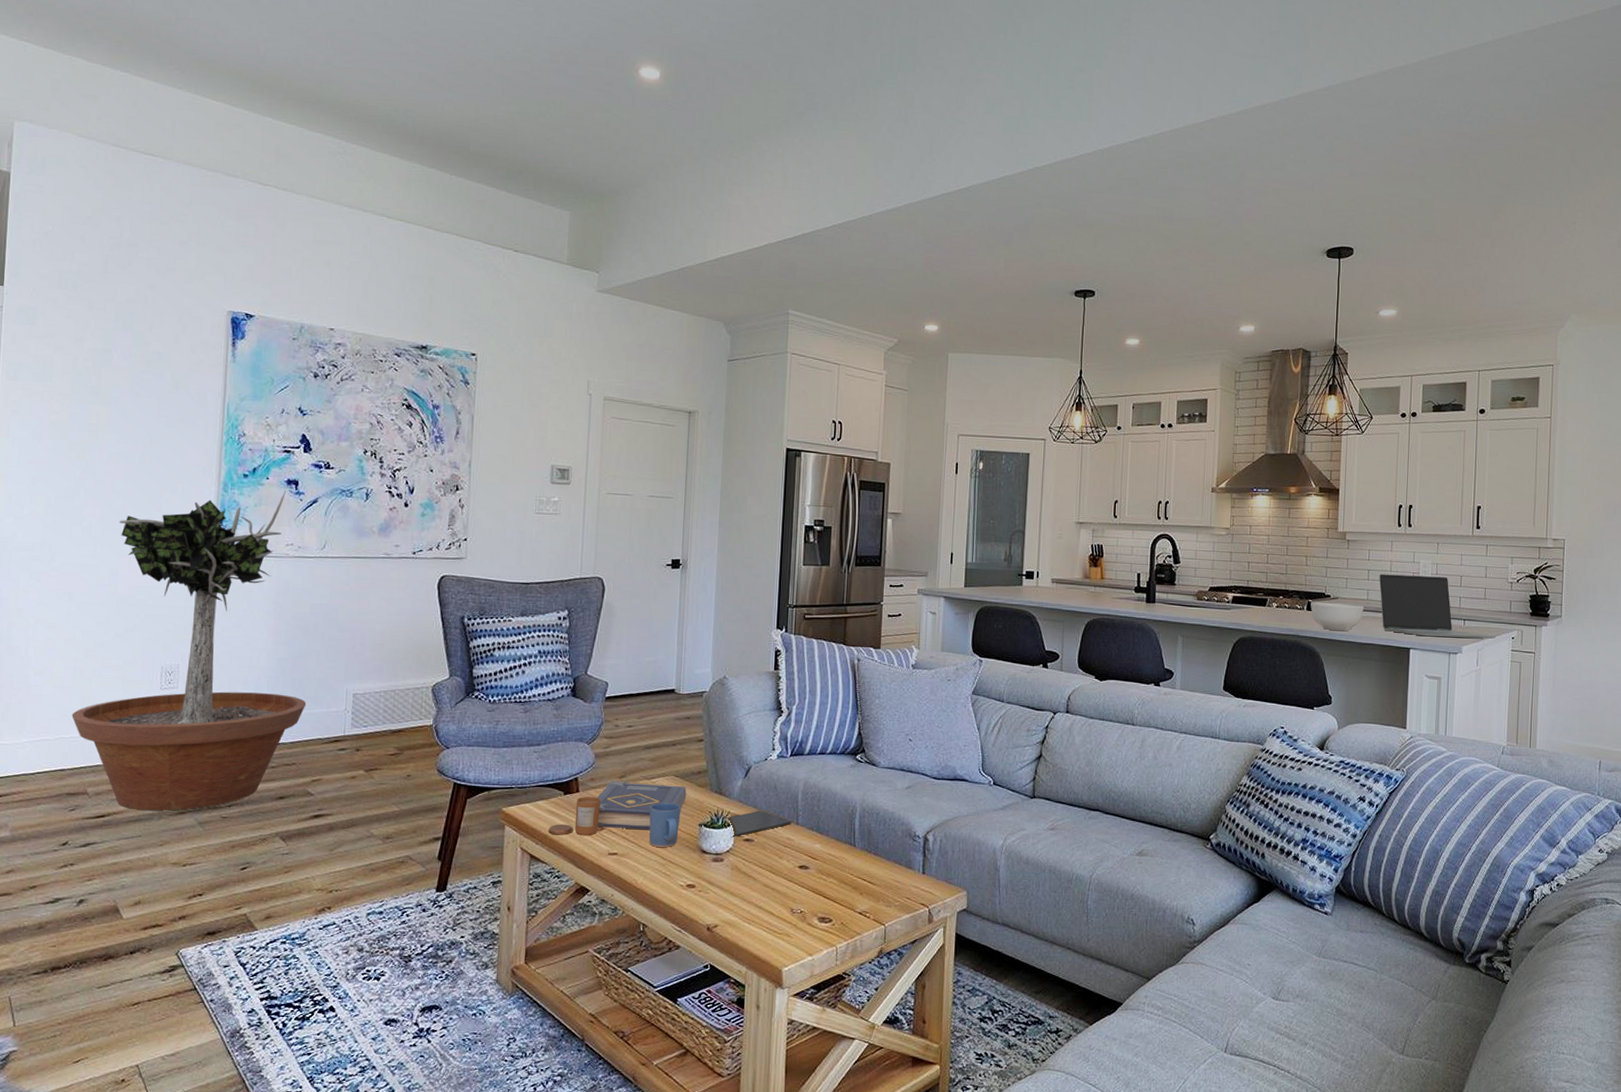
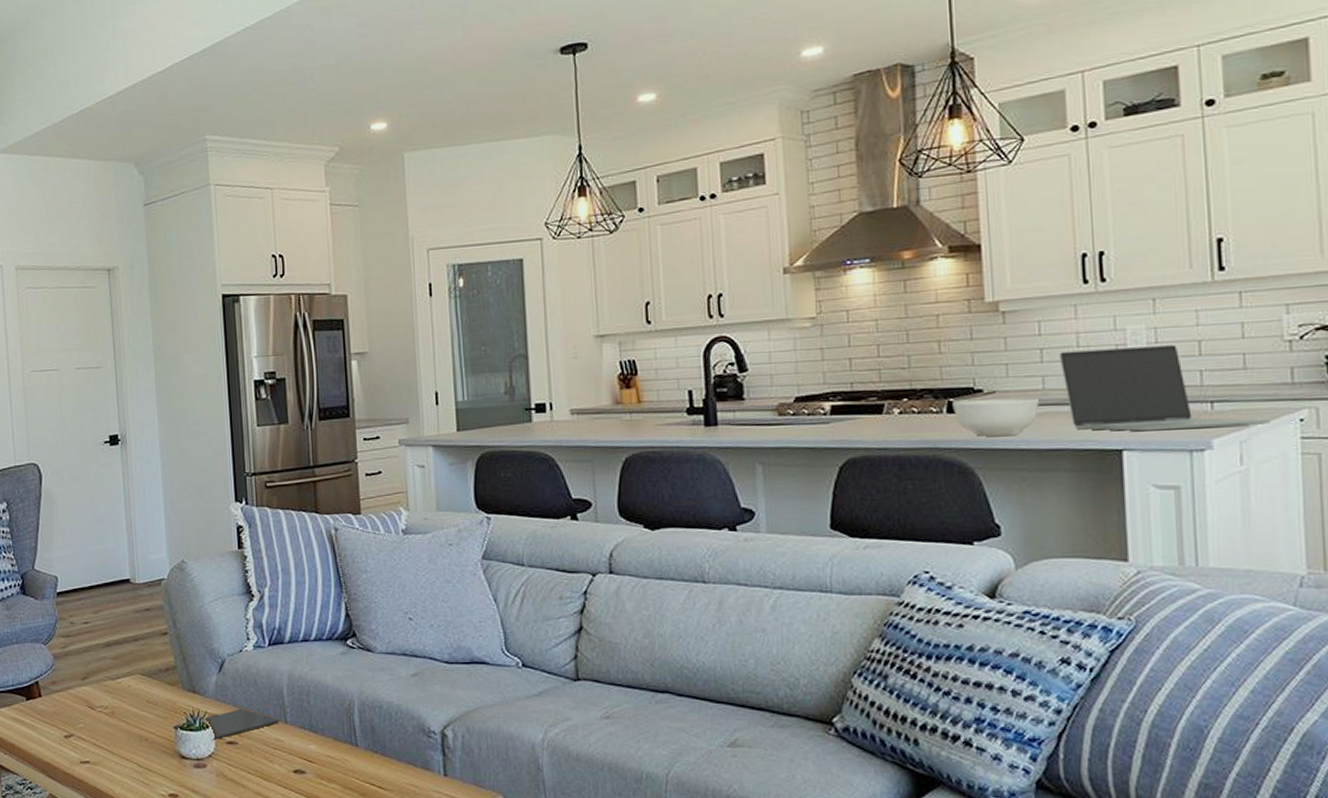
candle: present [548,797,601,836] -> none [15,702,66,744]
book: present [597,780,687,830] -> none [61,683,157,735]
mug: present [649,802,681,848] -> none [118,704,153,754]

